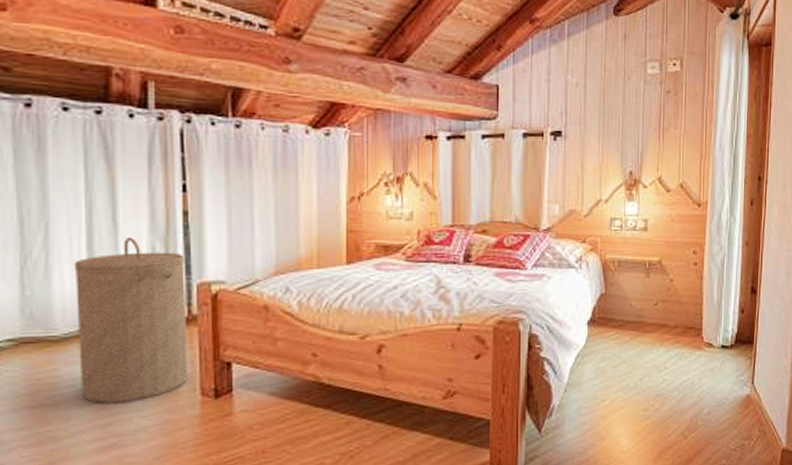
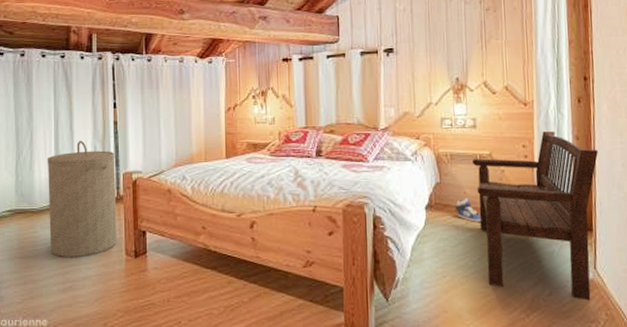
sneaker: none [620,310,646,338] -> present [455,198,481,222]
bench: none [641,235,765,417] -> present [473,130,598,301]

